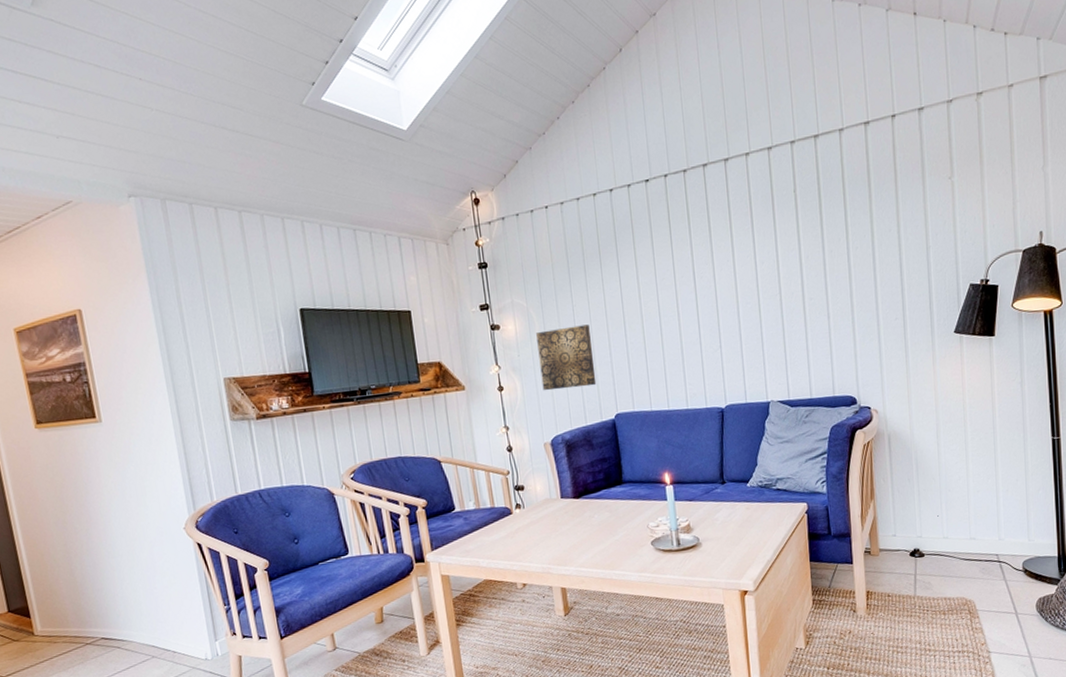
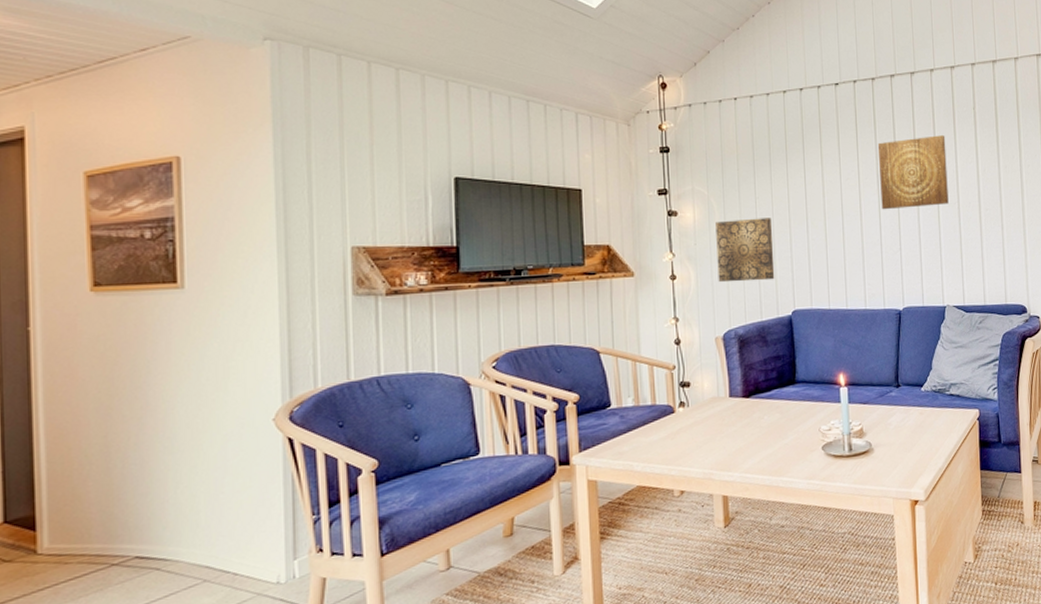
wall art: none [692,224,770,308] -> present [877,135,949,210]

